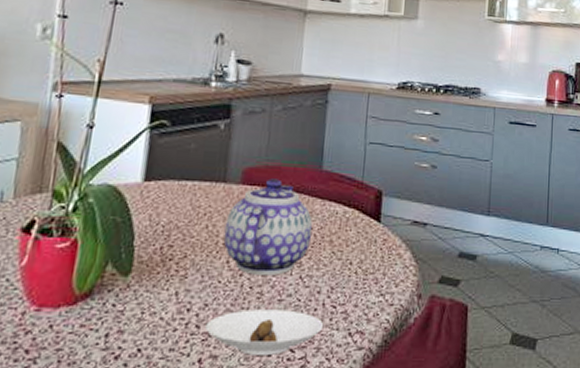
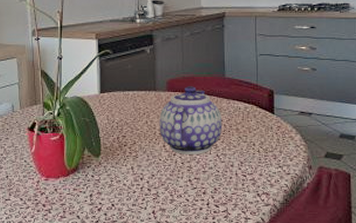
saucer: present [205,309,324,355] -> none [155,178,238,209]

